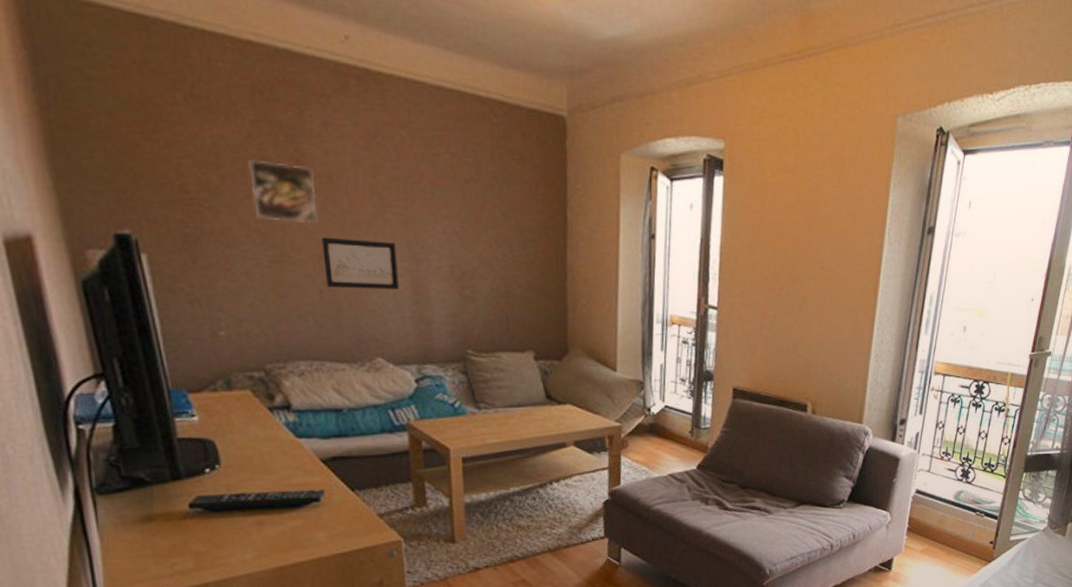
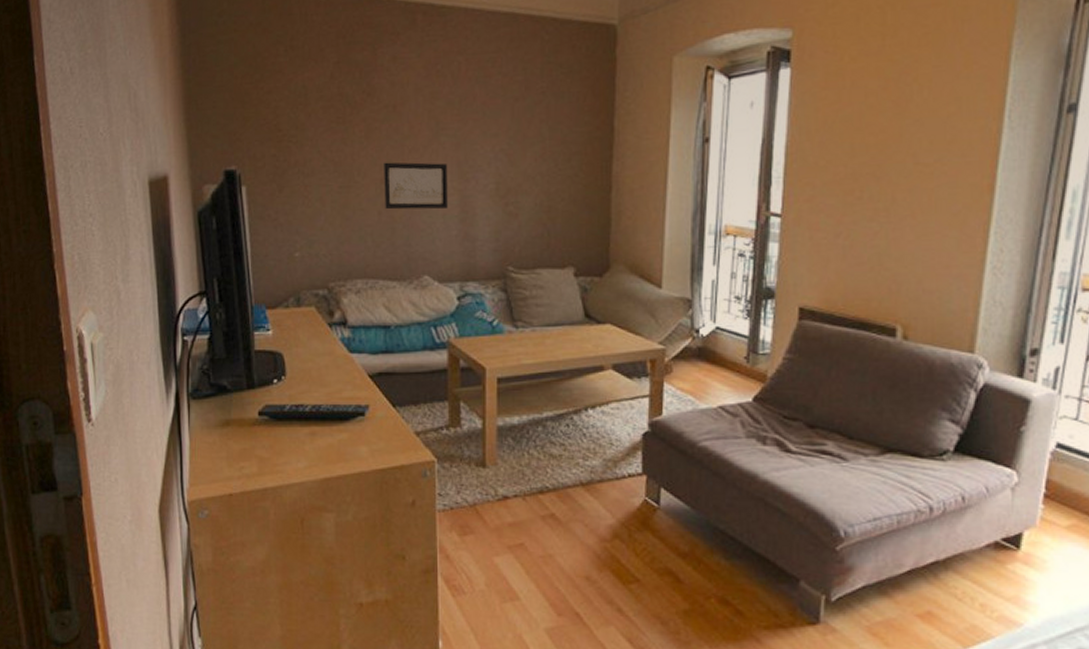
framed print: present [248,159,319,224] -> none [329,97,382,151]

